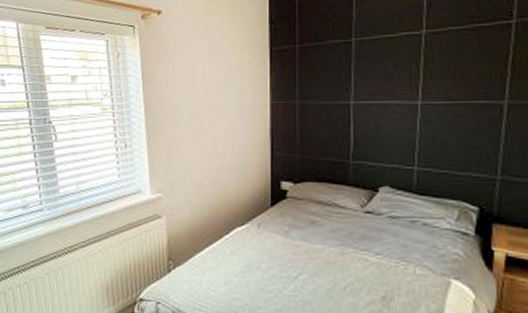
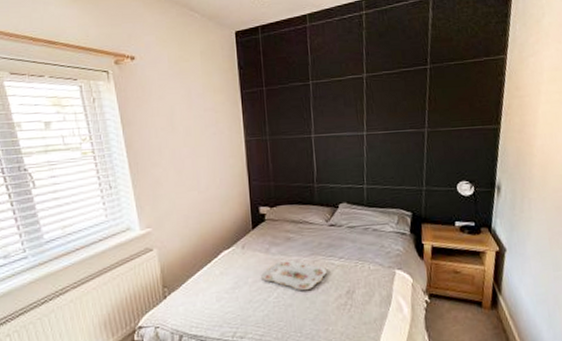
serving tray: none [277,247,358,288] -> present [261,259,327,291]

